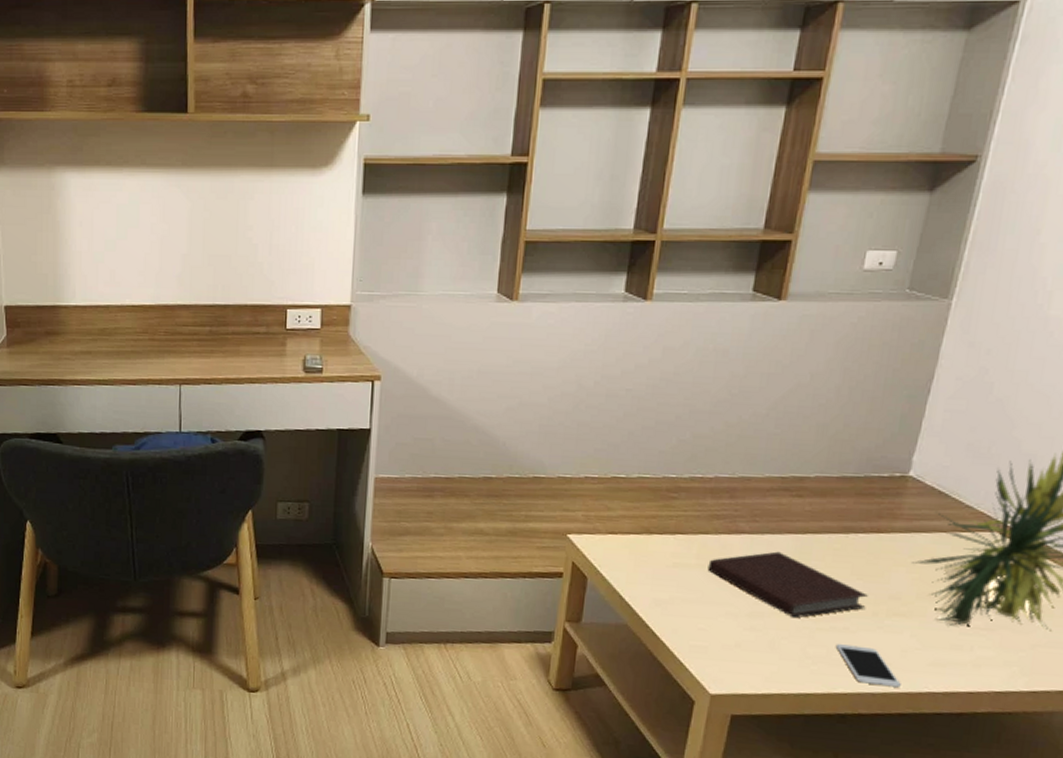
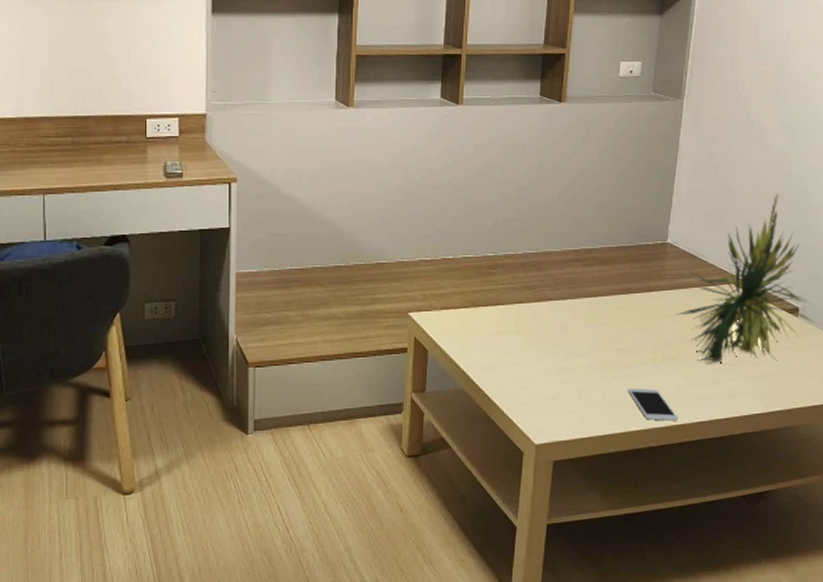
notebook: present [707,551,868,619] -> none [524,313,647,370]

